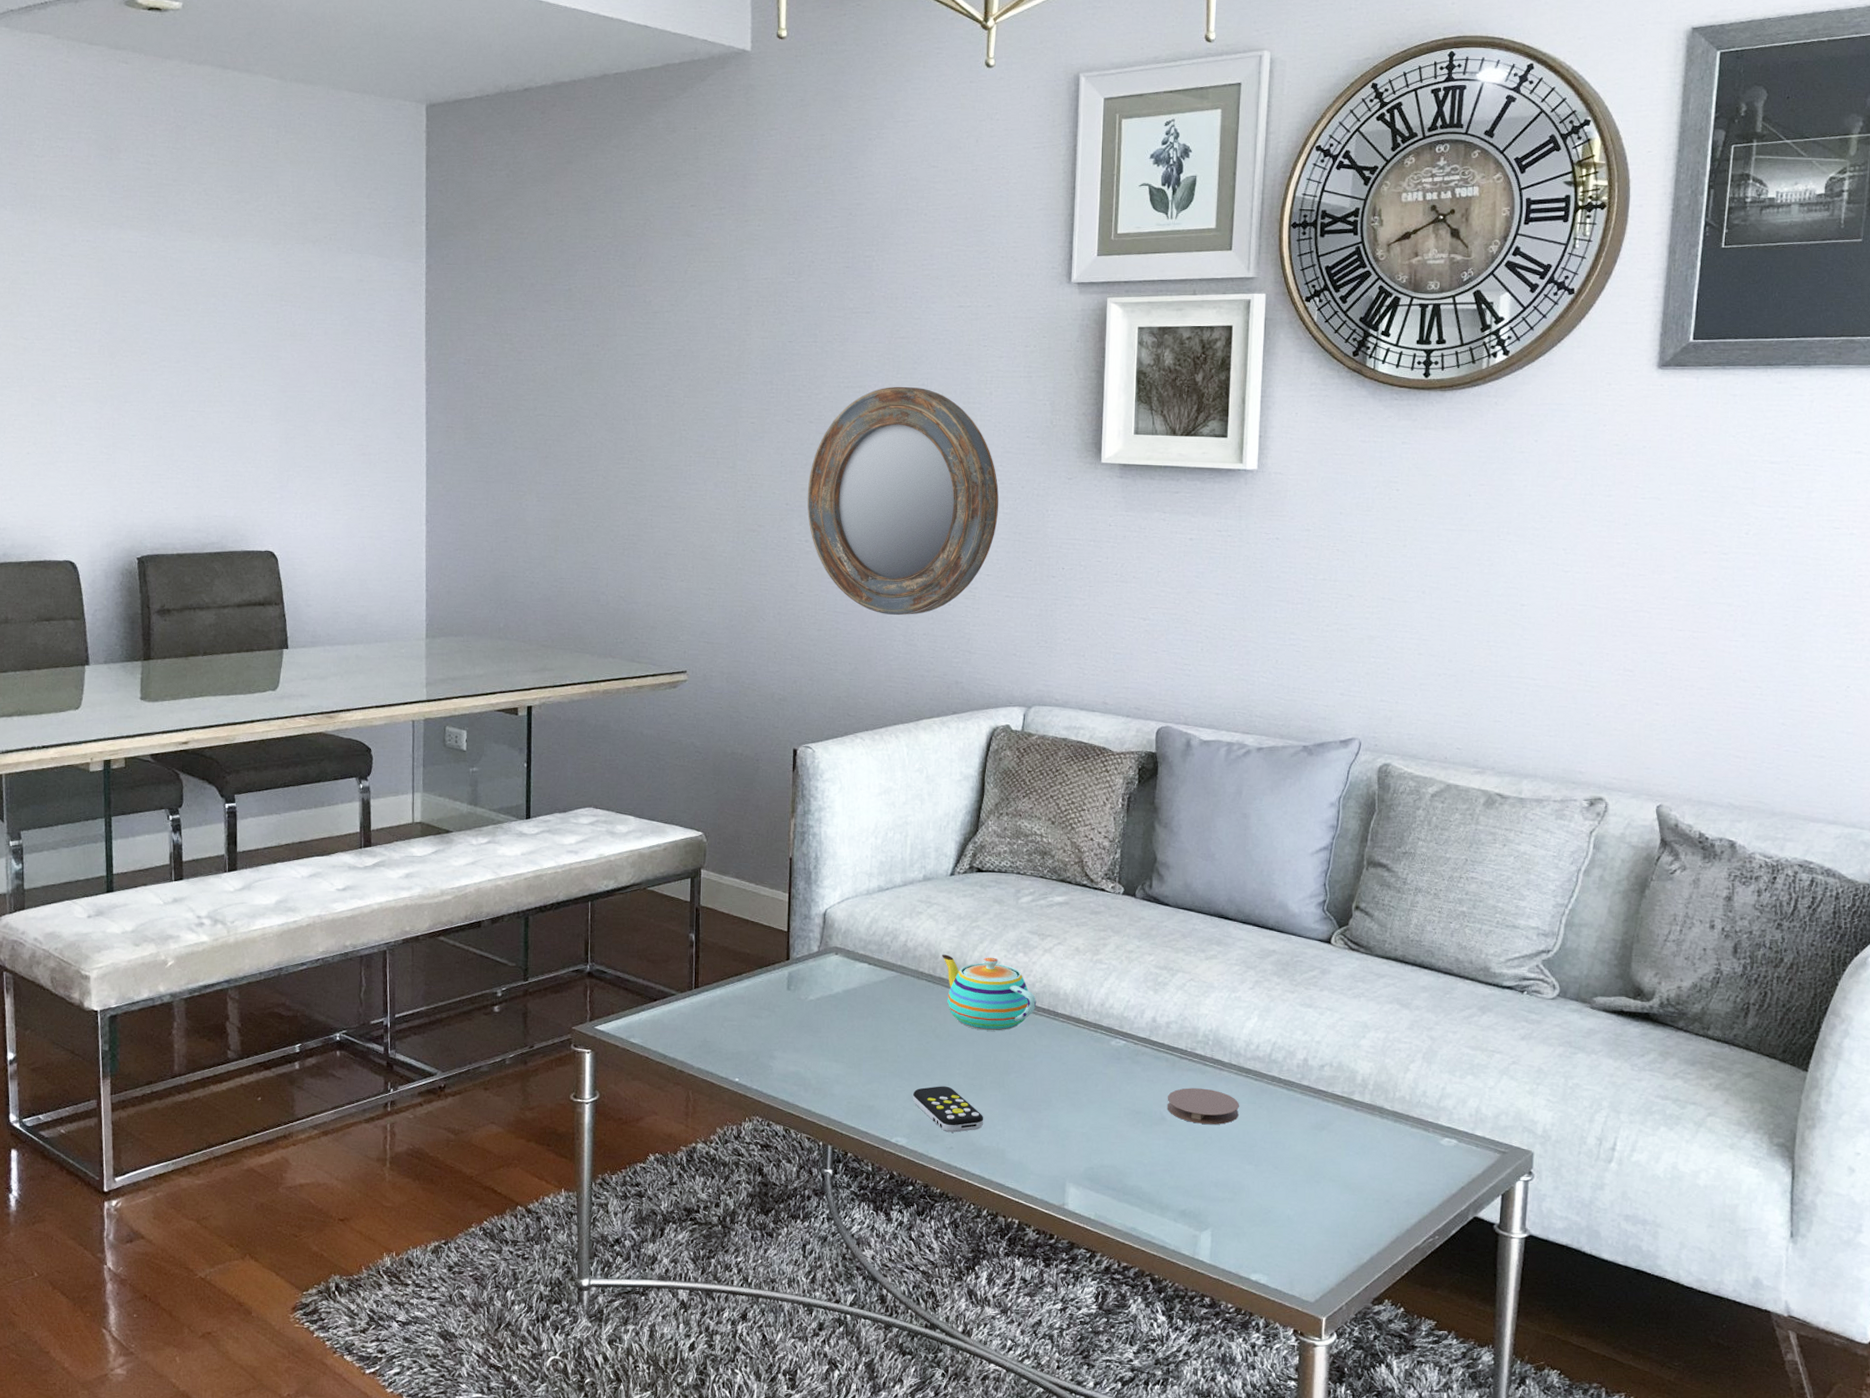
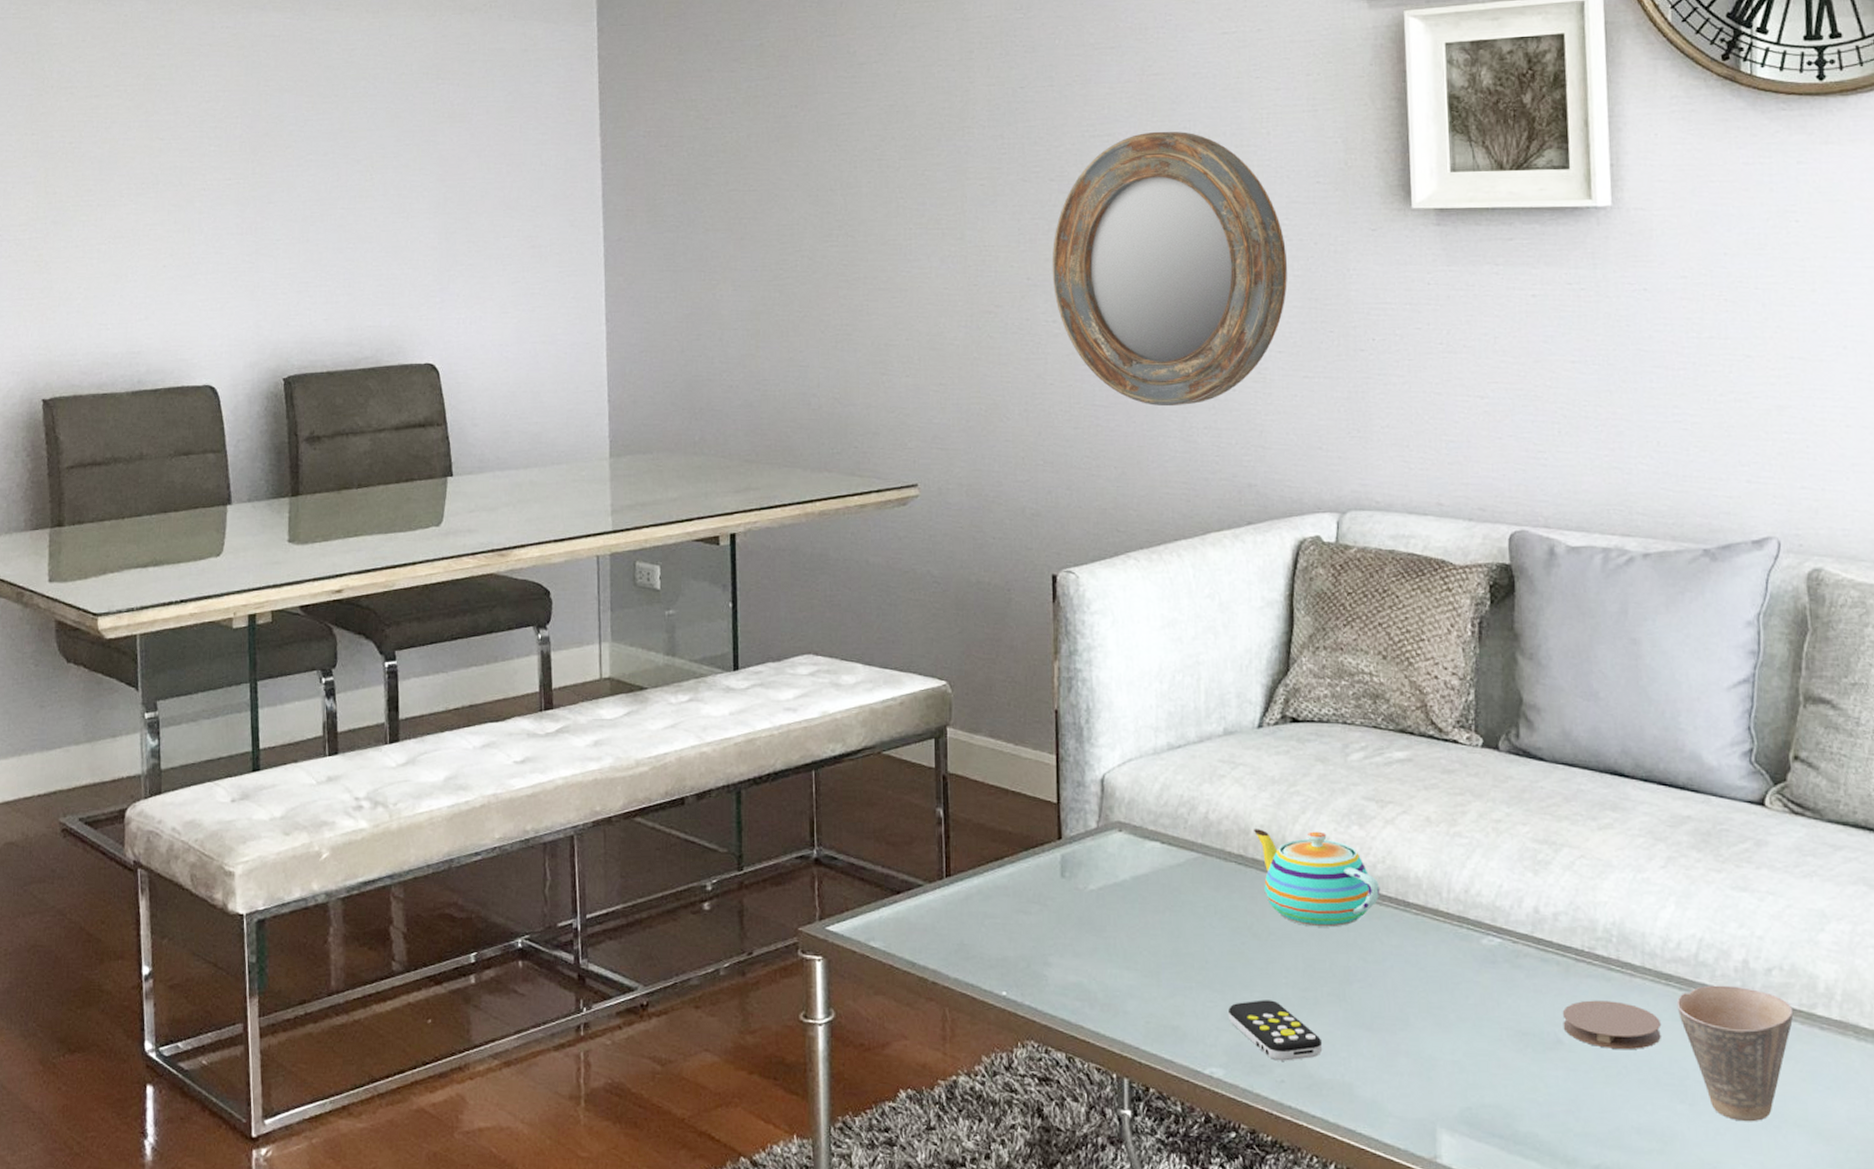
cup: none [1252,1077,1337,1178] -> present [1676,985,1794,1122]

